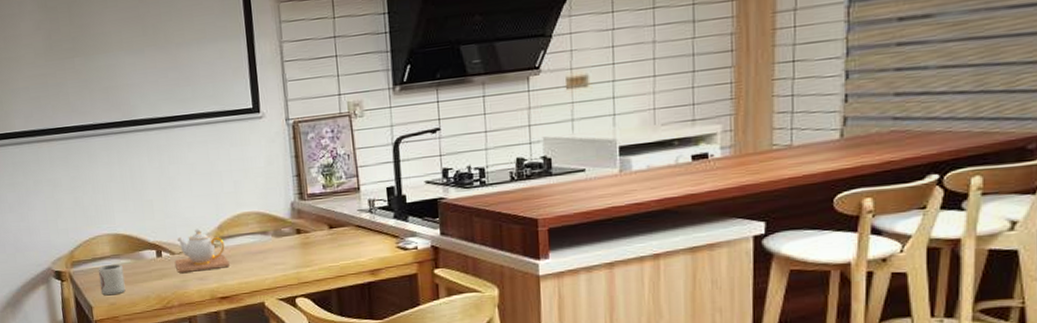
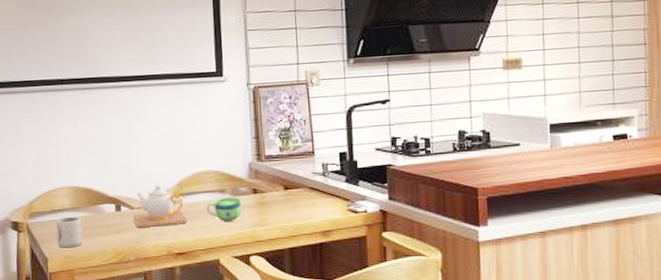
cup: none [249,238,285,264] -> present [206,197,242,221]

